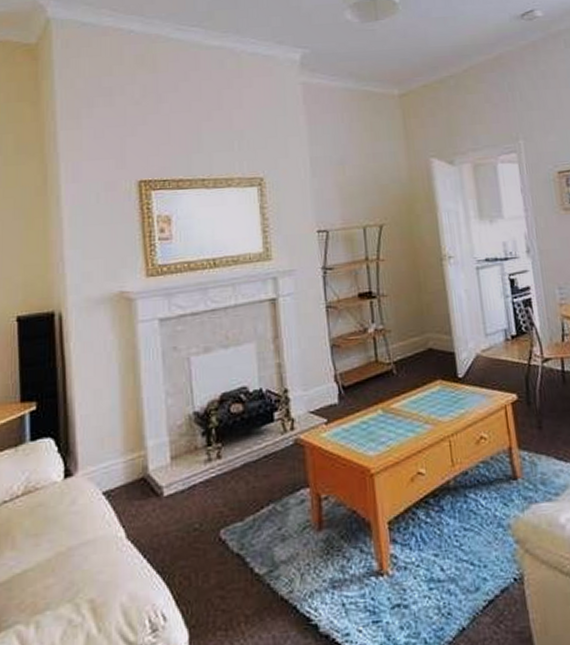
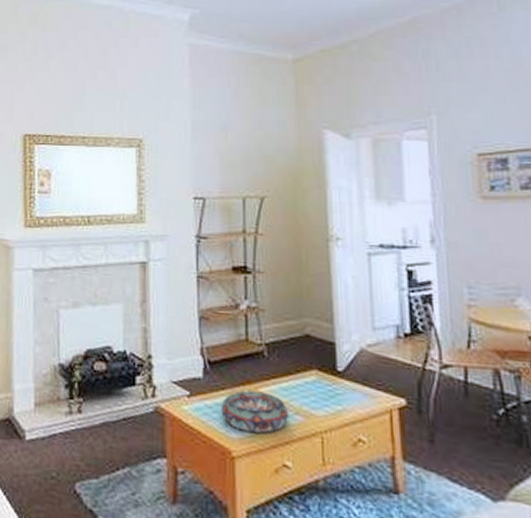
decorative bowl: none [357,407,420,448] -> present [221,390,290,433]

